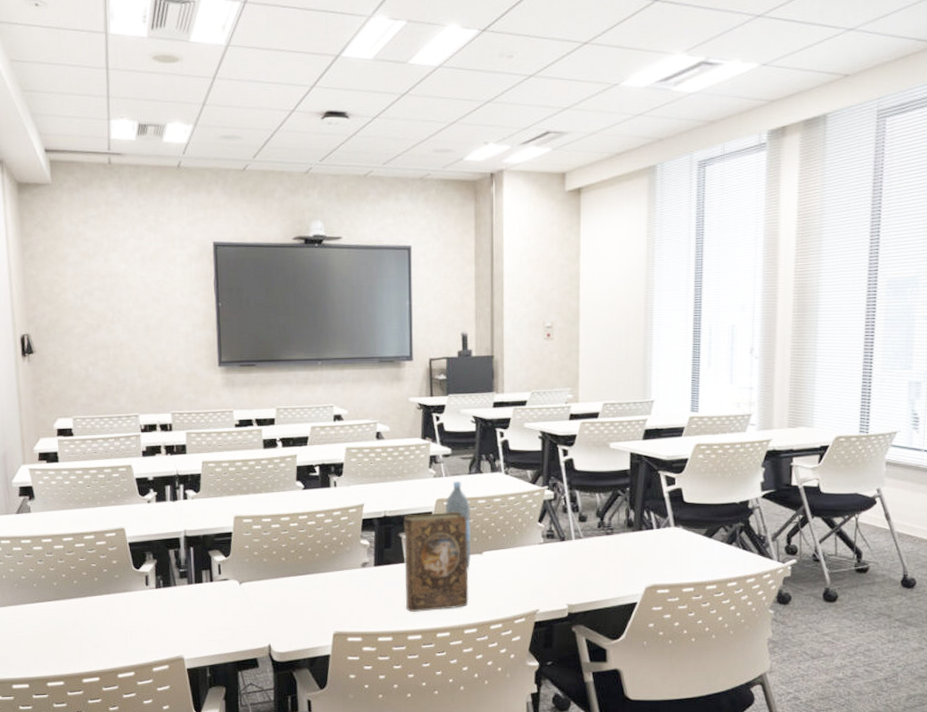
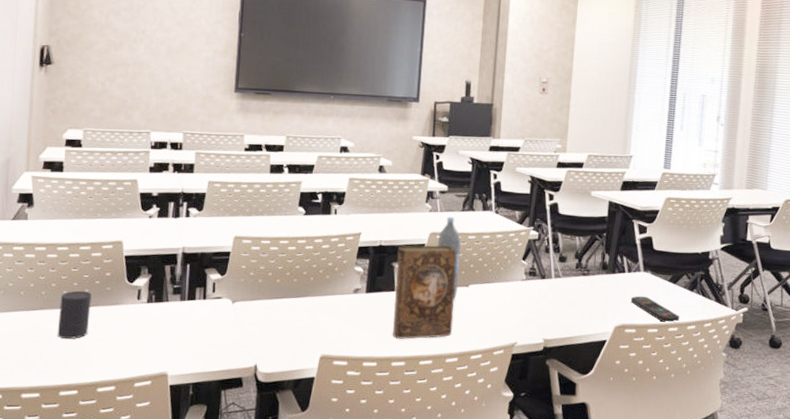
cup: none [72,580,102,628] -> present [57,290,92,339]
remote control: none [661,553,719,580] -> present [630,296,680,323]

